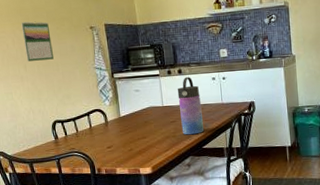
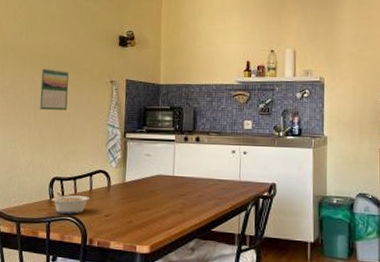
legume: none [57,133,91,151] -> present [52,192,89,214]
water bottle: present [177,77,205,135] -> none [190,146,217,214]

